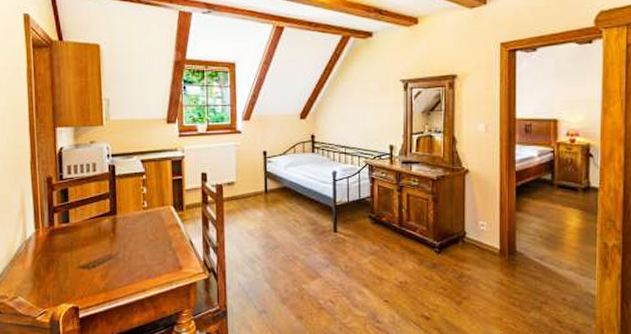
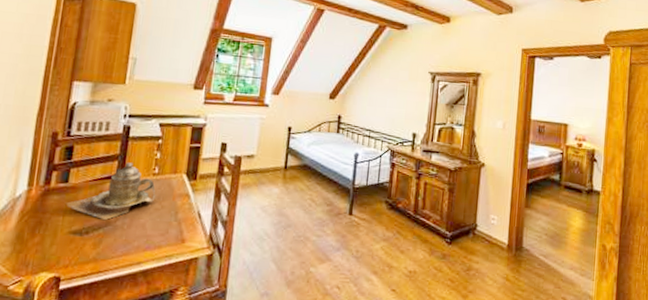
teapot: none [72,199,149,253] -> present [67,162,156,220]

